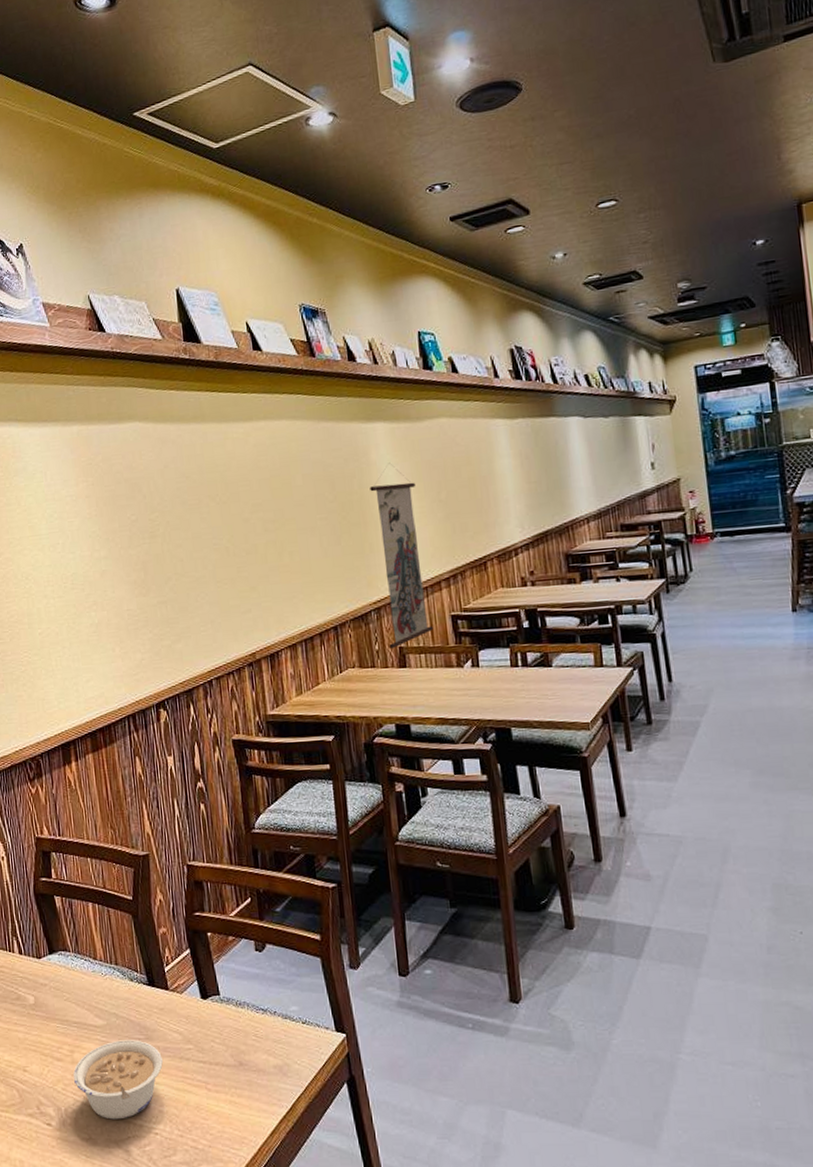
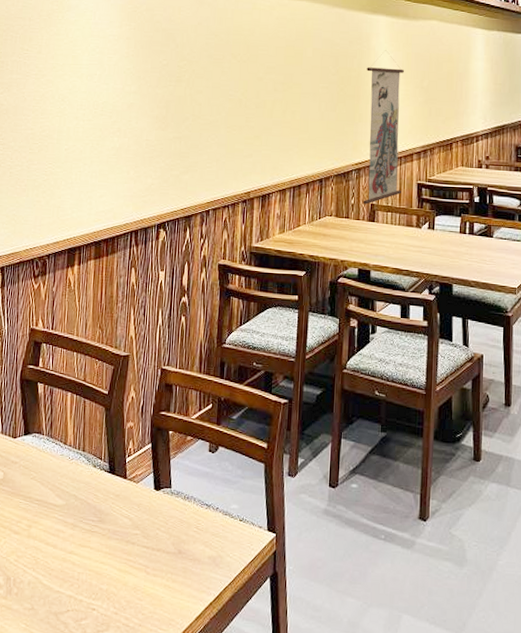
legume: present [73,1040,164,1120] -> none [26,520,111,593]

